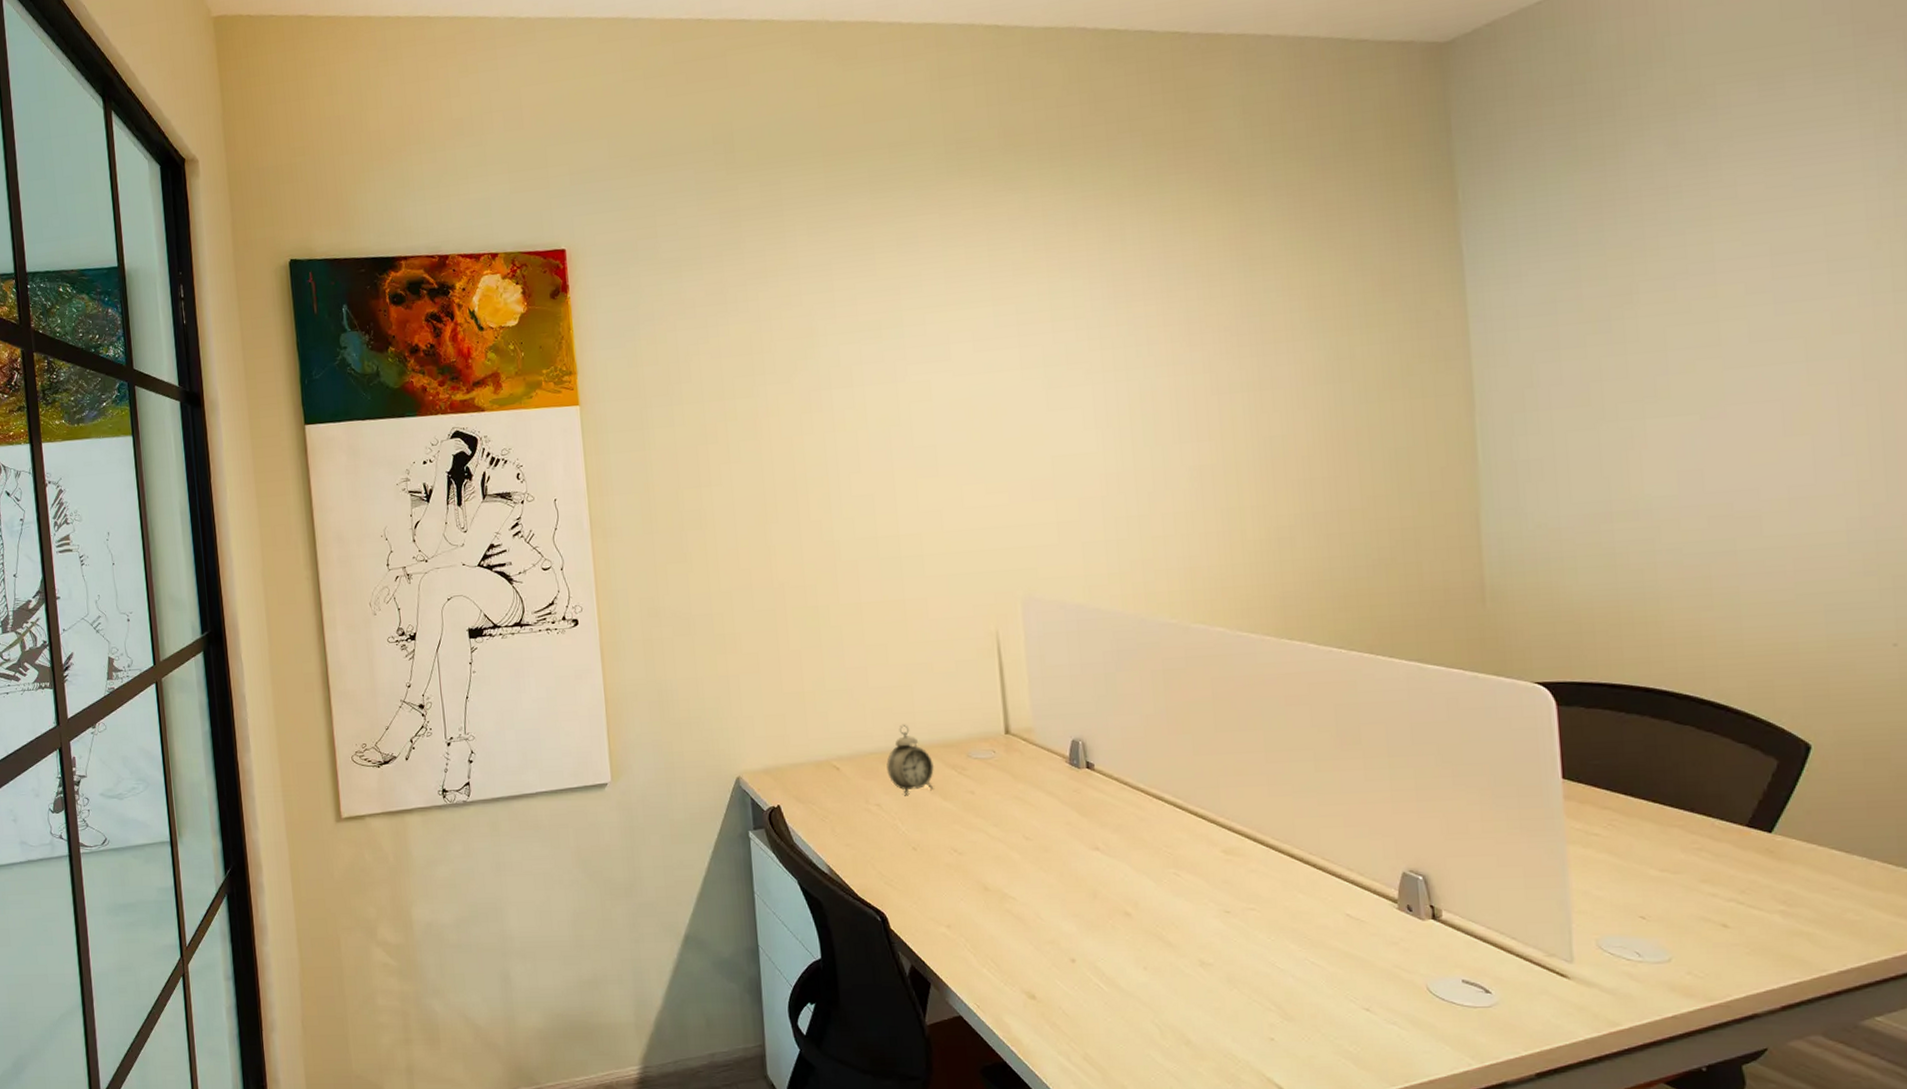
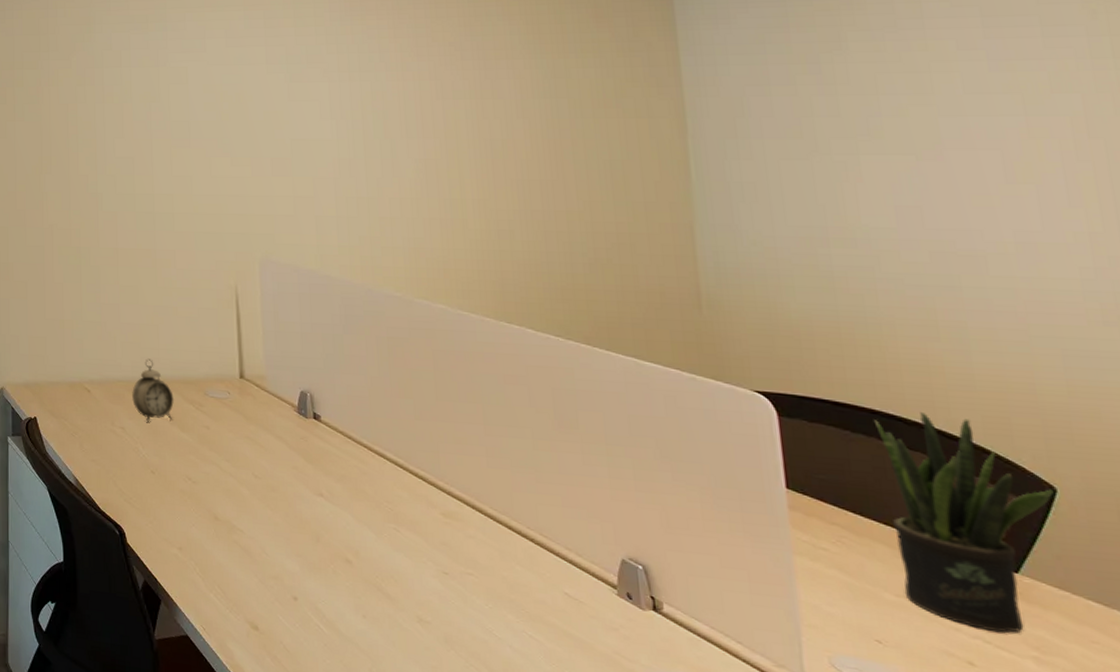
potted plant: none [1647,684,1808,893] -> present [873,411,1054,634]

